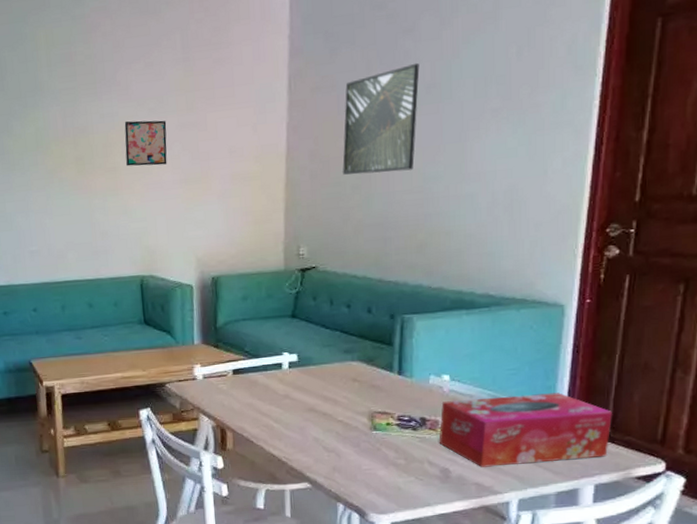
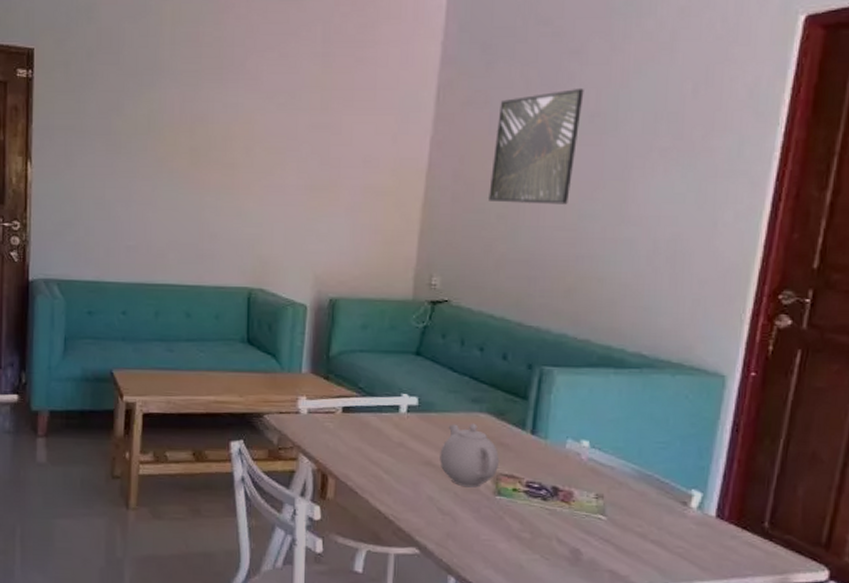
wall art: present [124,120,167,167] -> none [245,113,297,167]
teapot: none [321,371,373,427] -> present [440,423,500,488]
tissue box: present [439,392,612,467] -> none [571,470,772,556]

